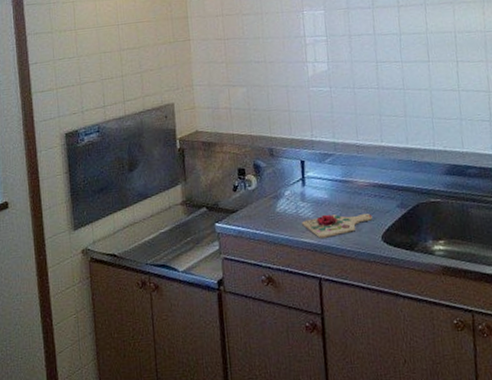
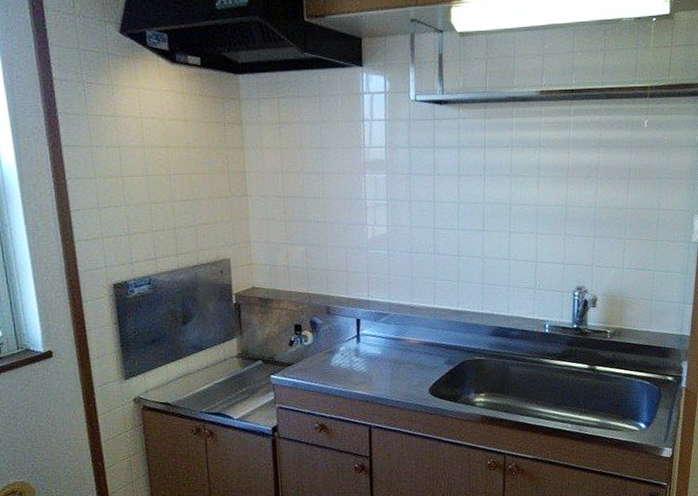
cutting board: present [302,214,373,238] -> none [355,369,422,390]

